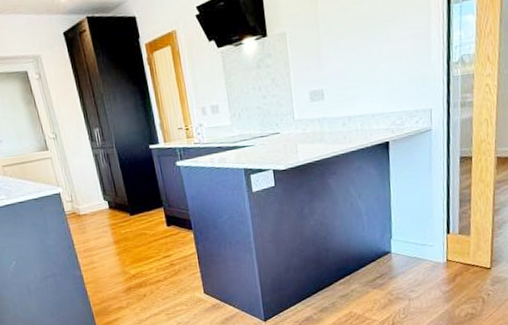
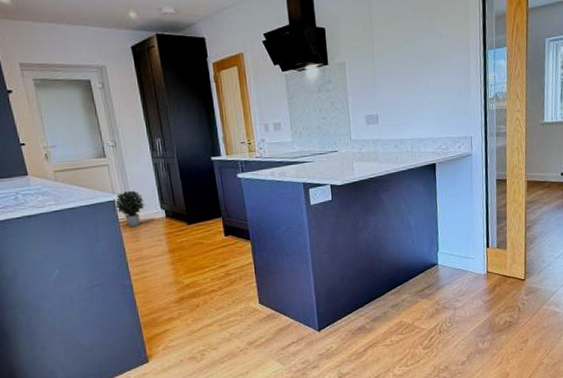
potted plant: none [59,182,89,220] -> present [114,190,145,228]

